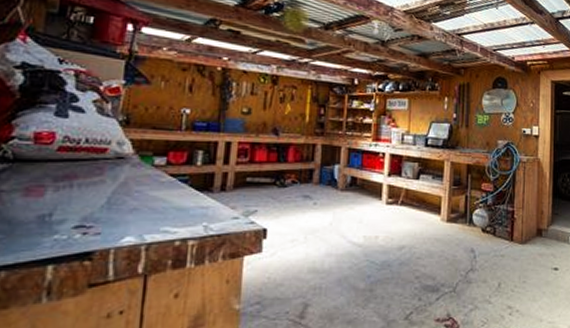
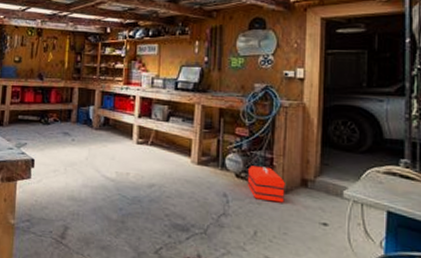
toolbox: none [492,219,524,253] -> present [247,165,285,203]

